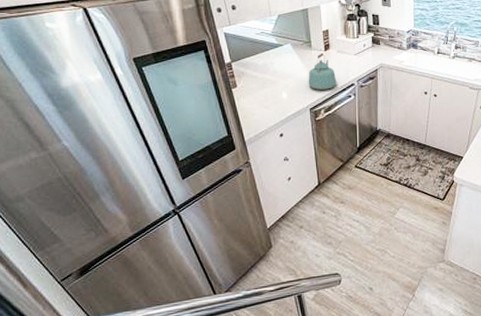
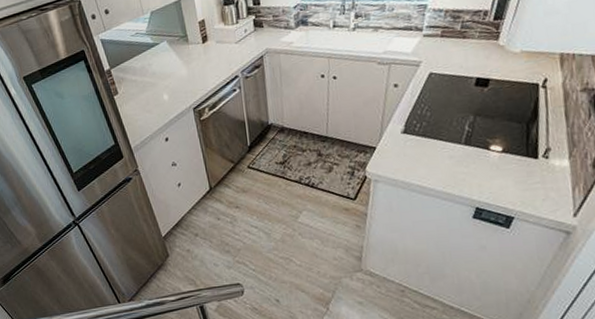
kettle: present [308,52,337,90] -> none [188,45,219,87]

